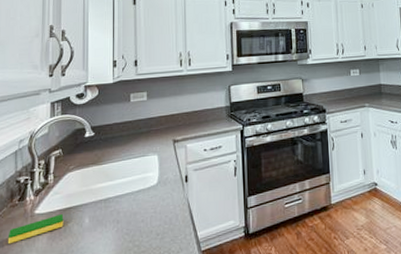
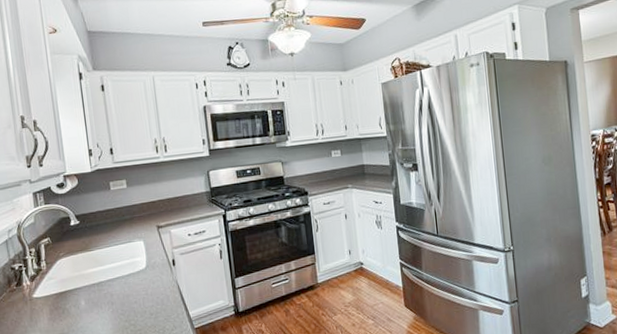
dish sponge: present [7,214,64,245] -> none [11,298,62,325]

